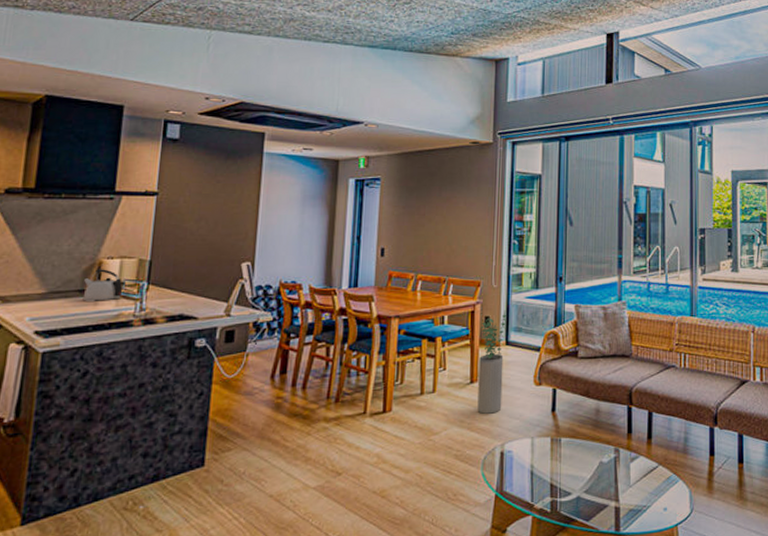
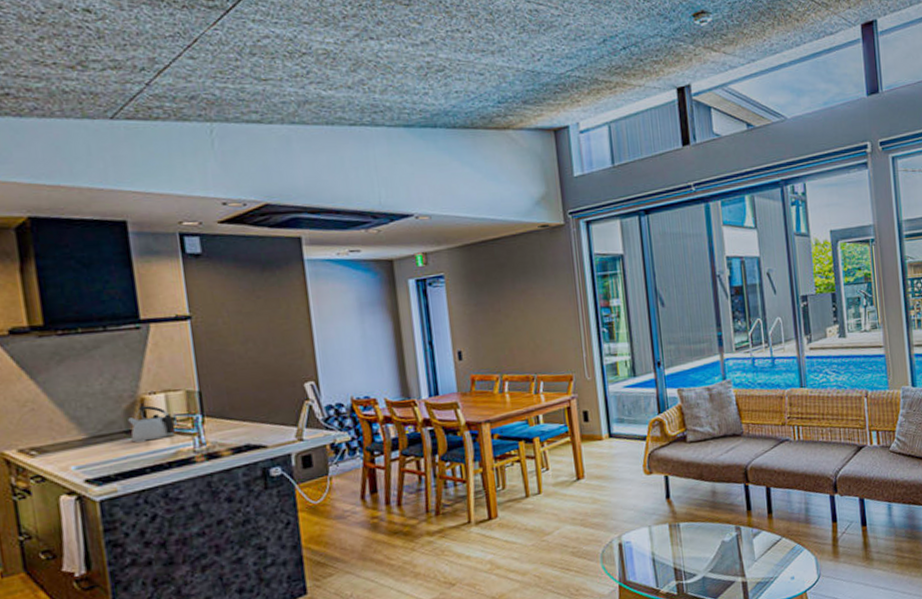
vase: present [477,310,506,414] -> none [579,402,614,509]

